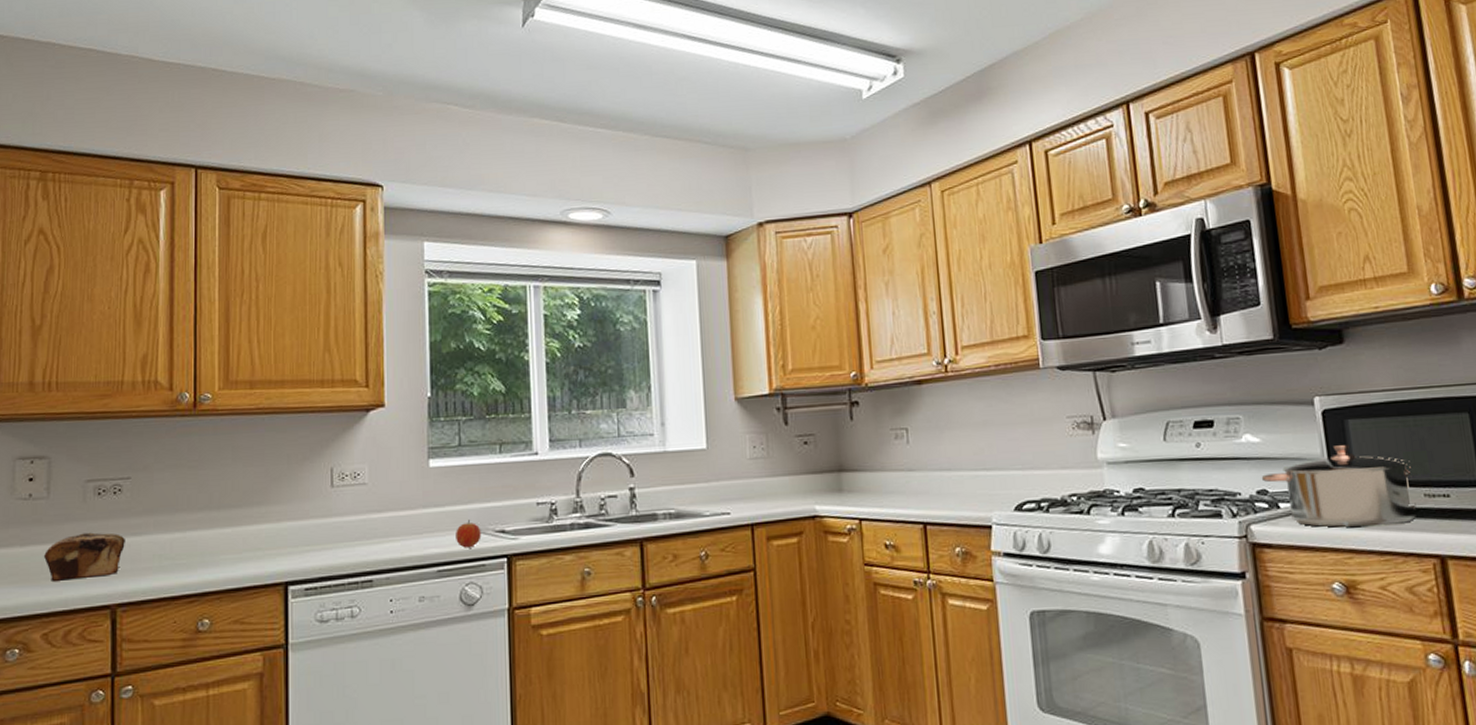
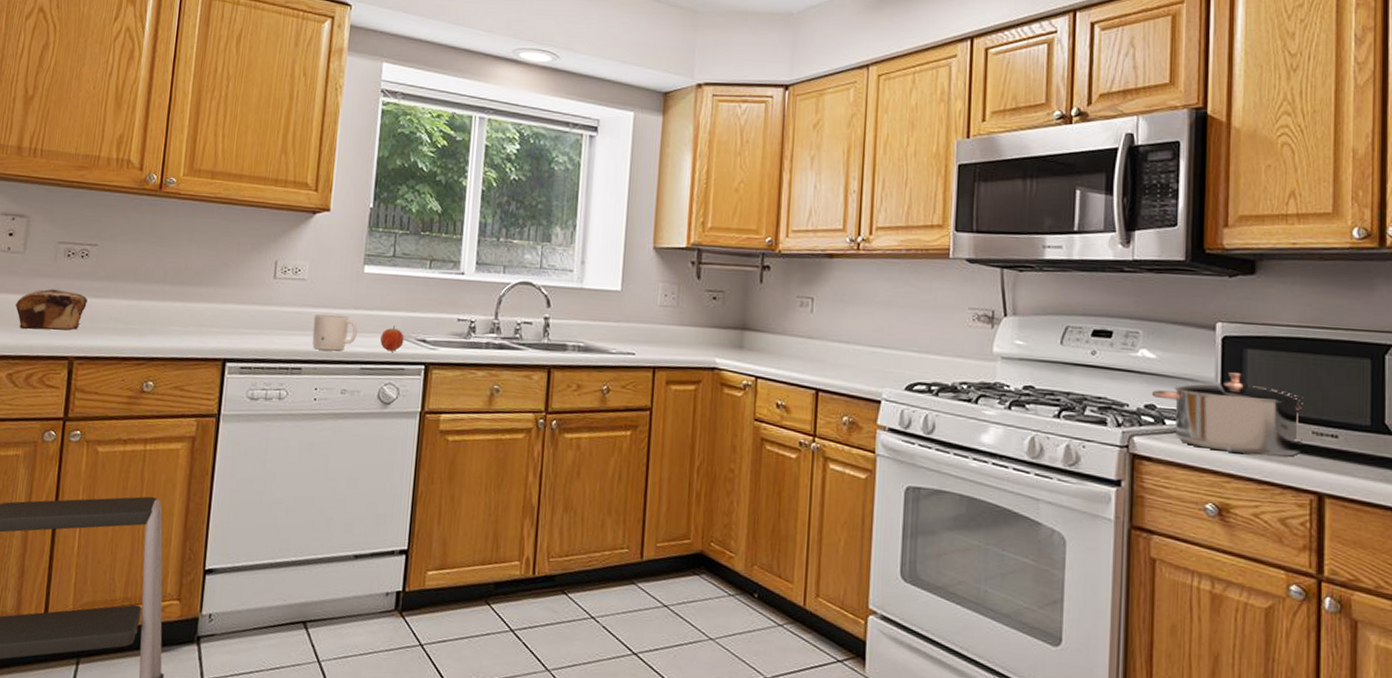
mug: none [380,516,430,558] -> present [312,313,358,351]

